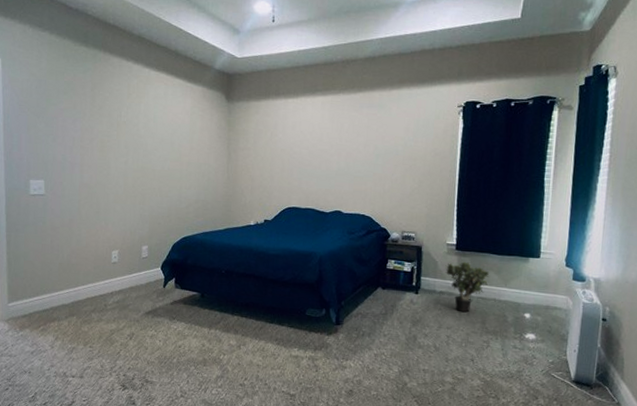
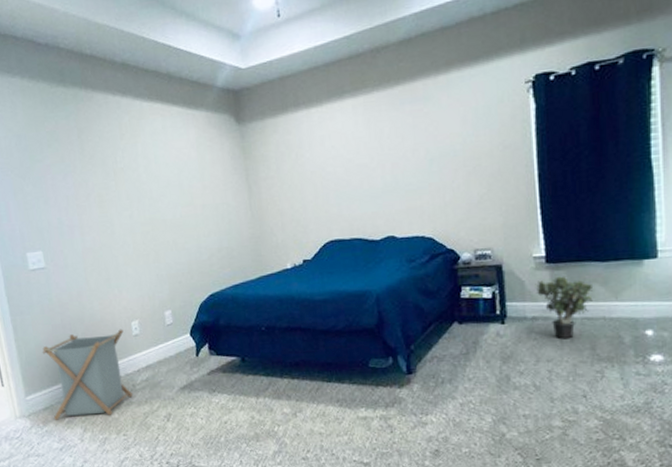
laundry basket: none [30,255,104,328] -> present [42,329,134,420]

